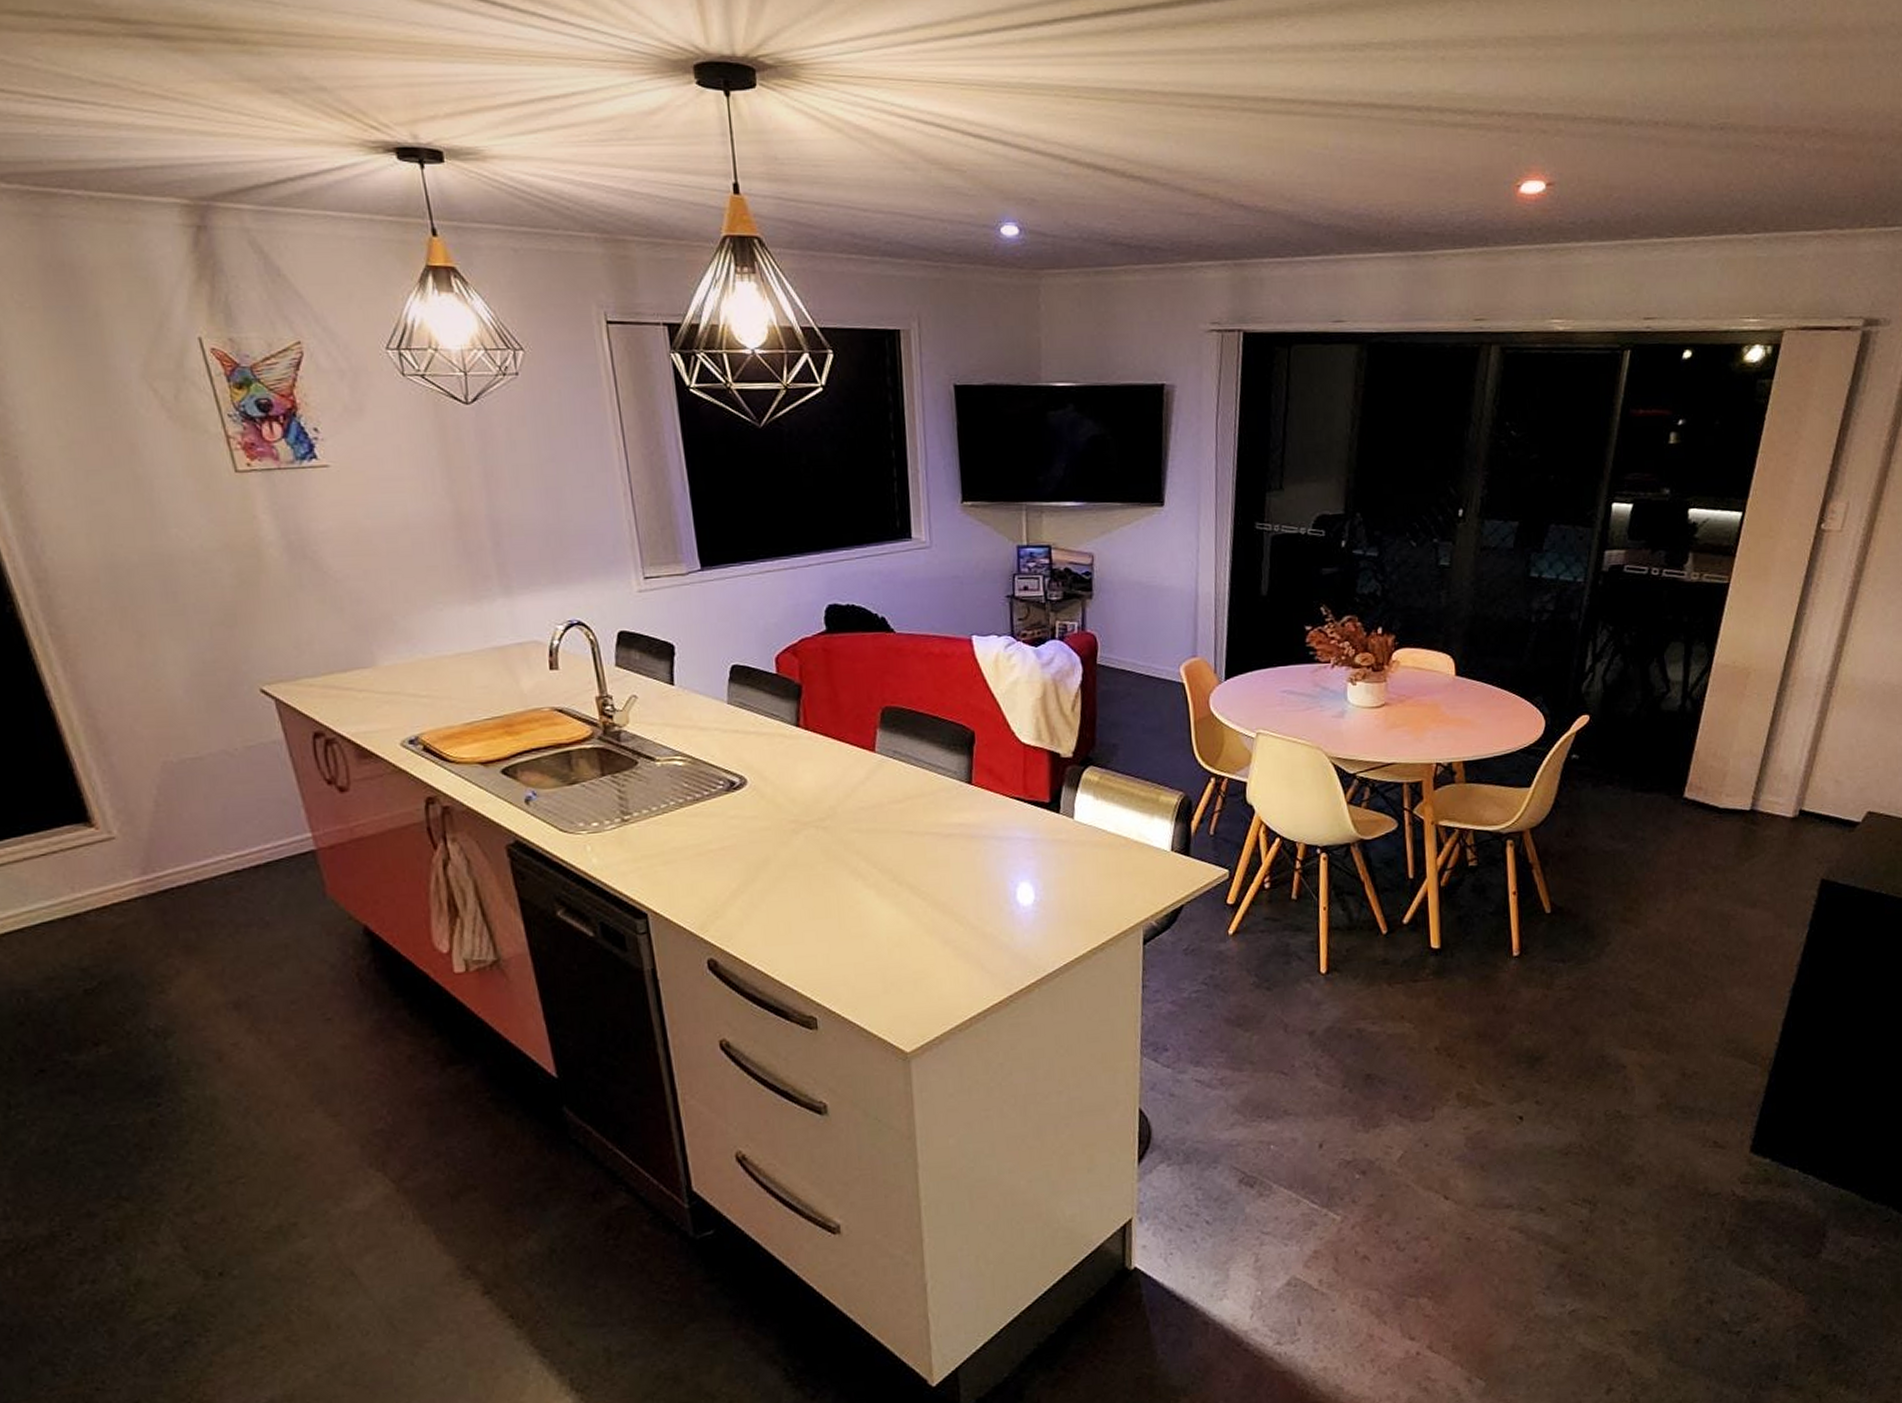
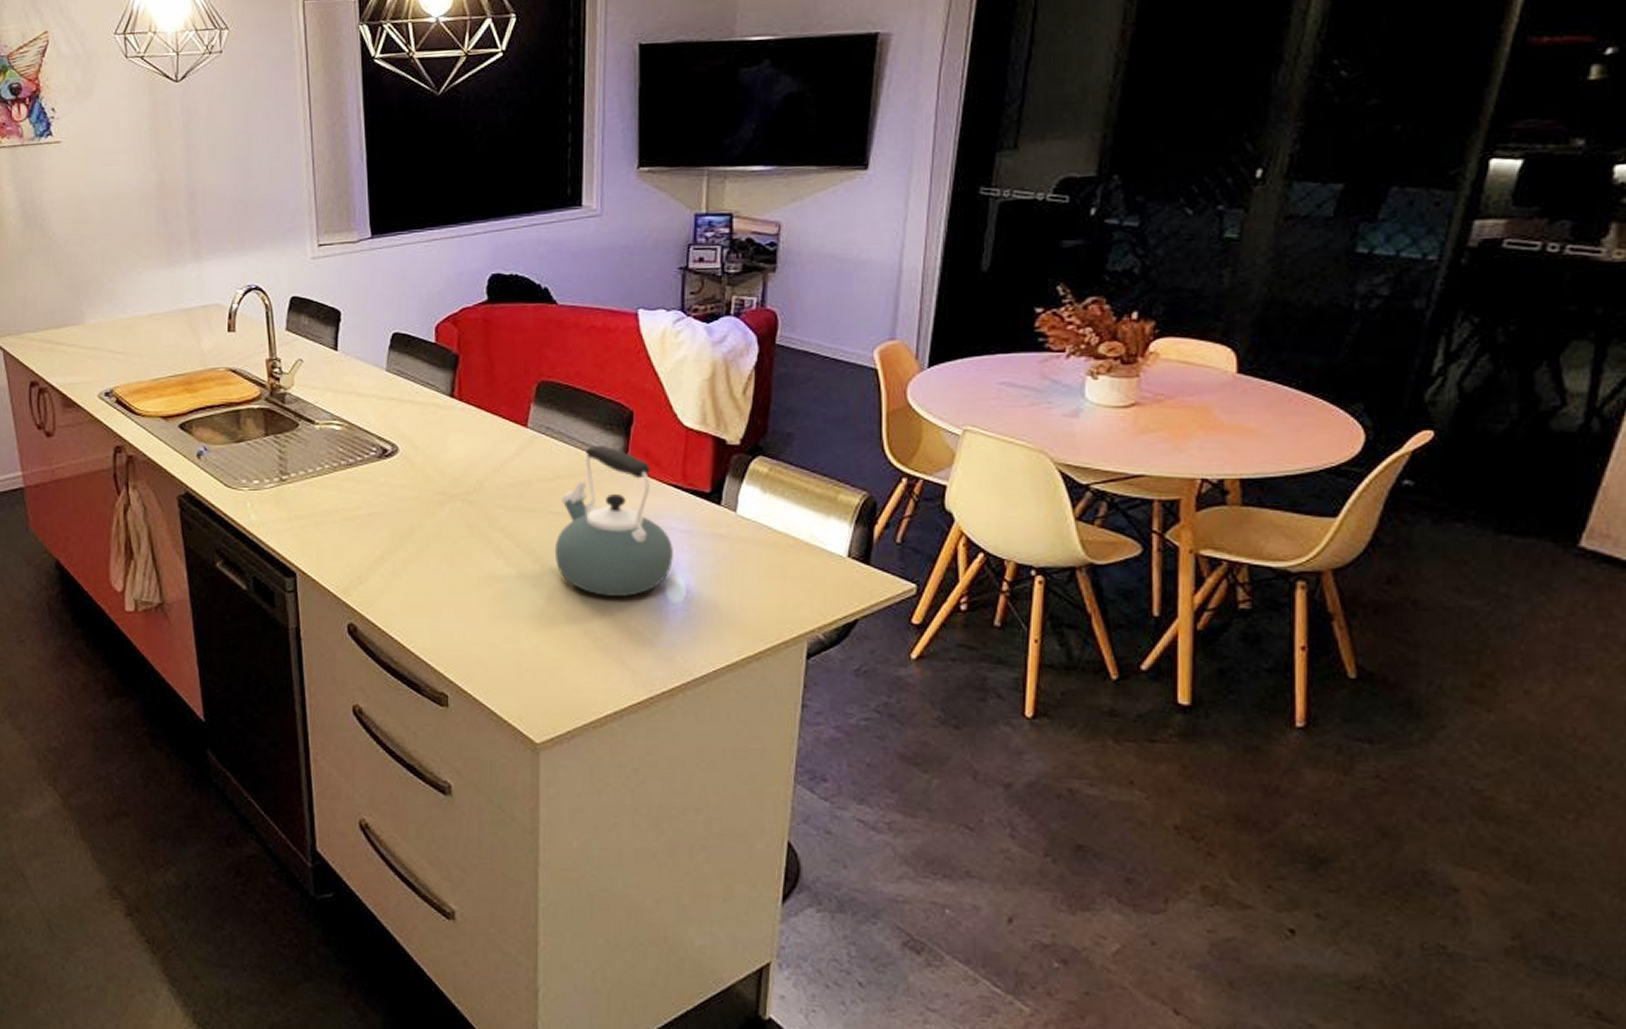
kettle: none [910,765,1021,907] -> present [554,446,673,596]

